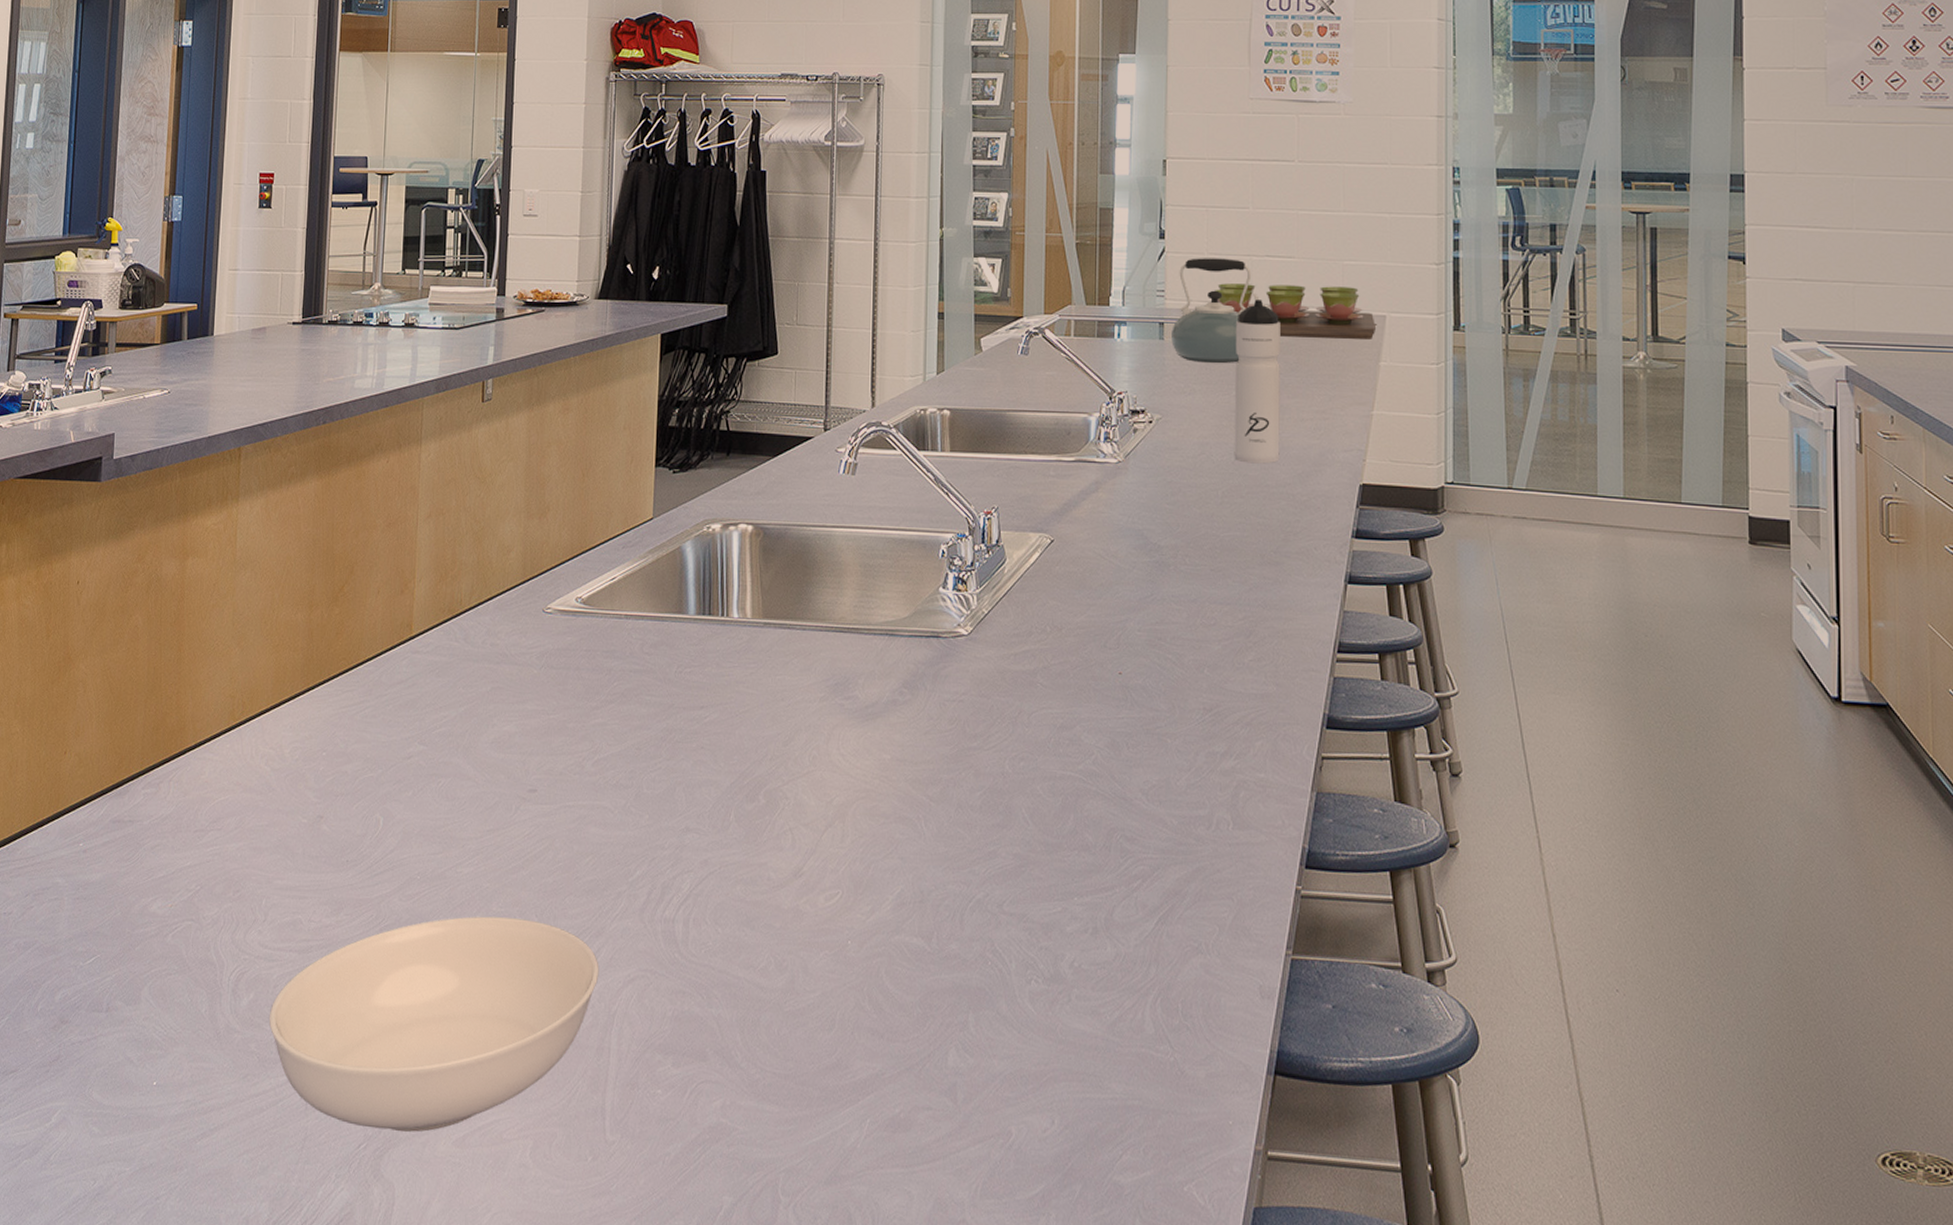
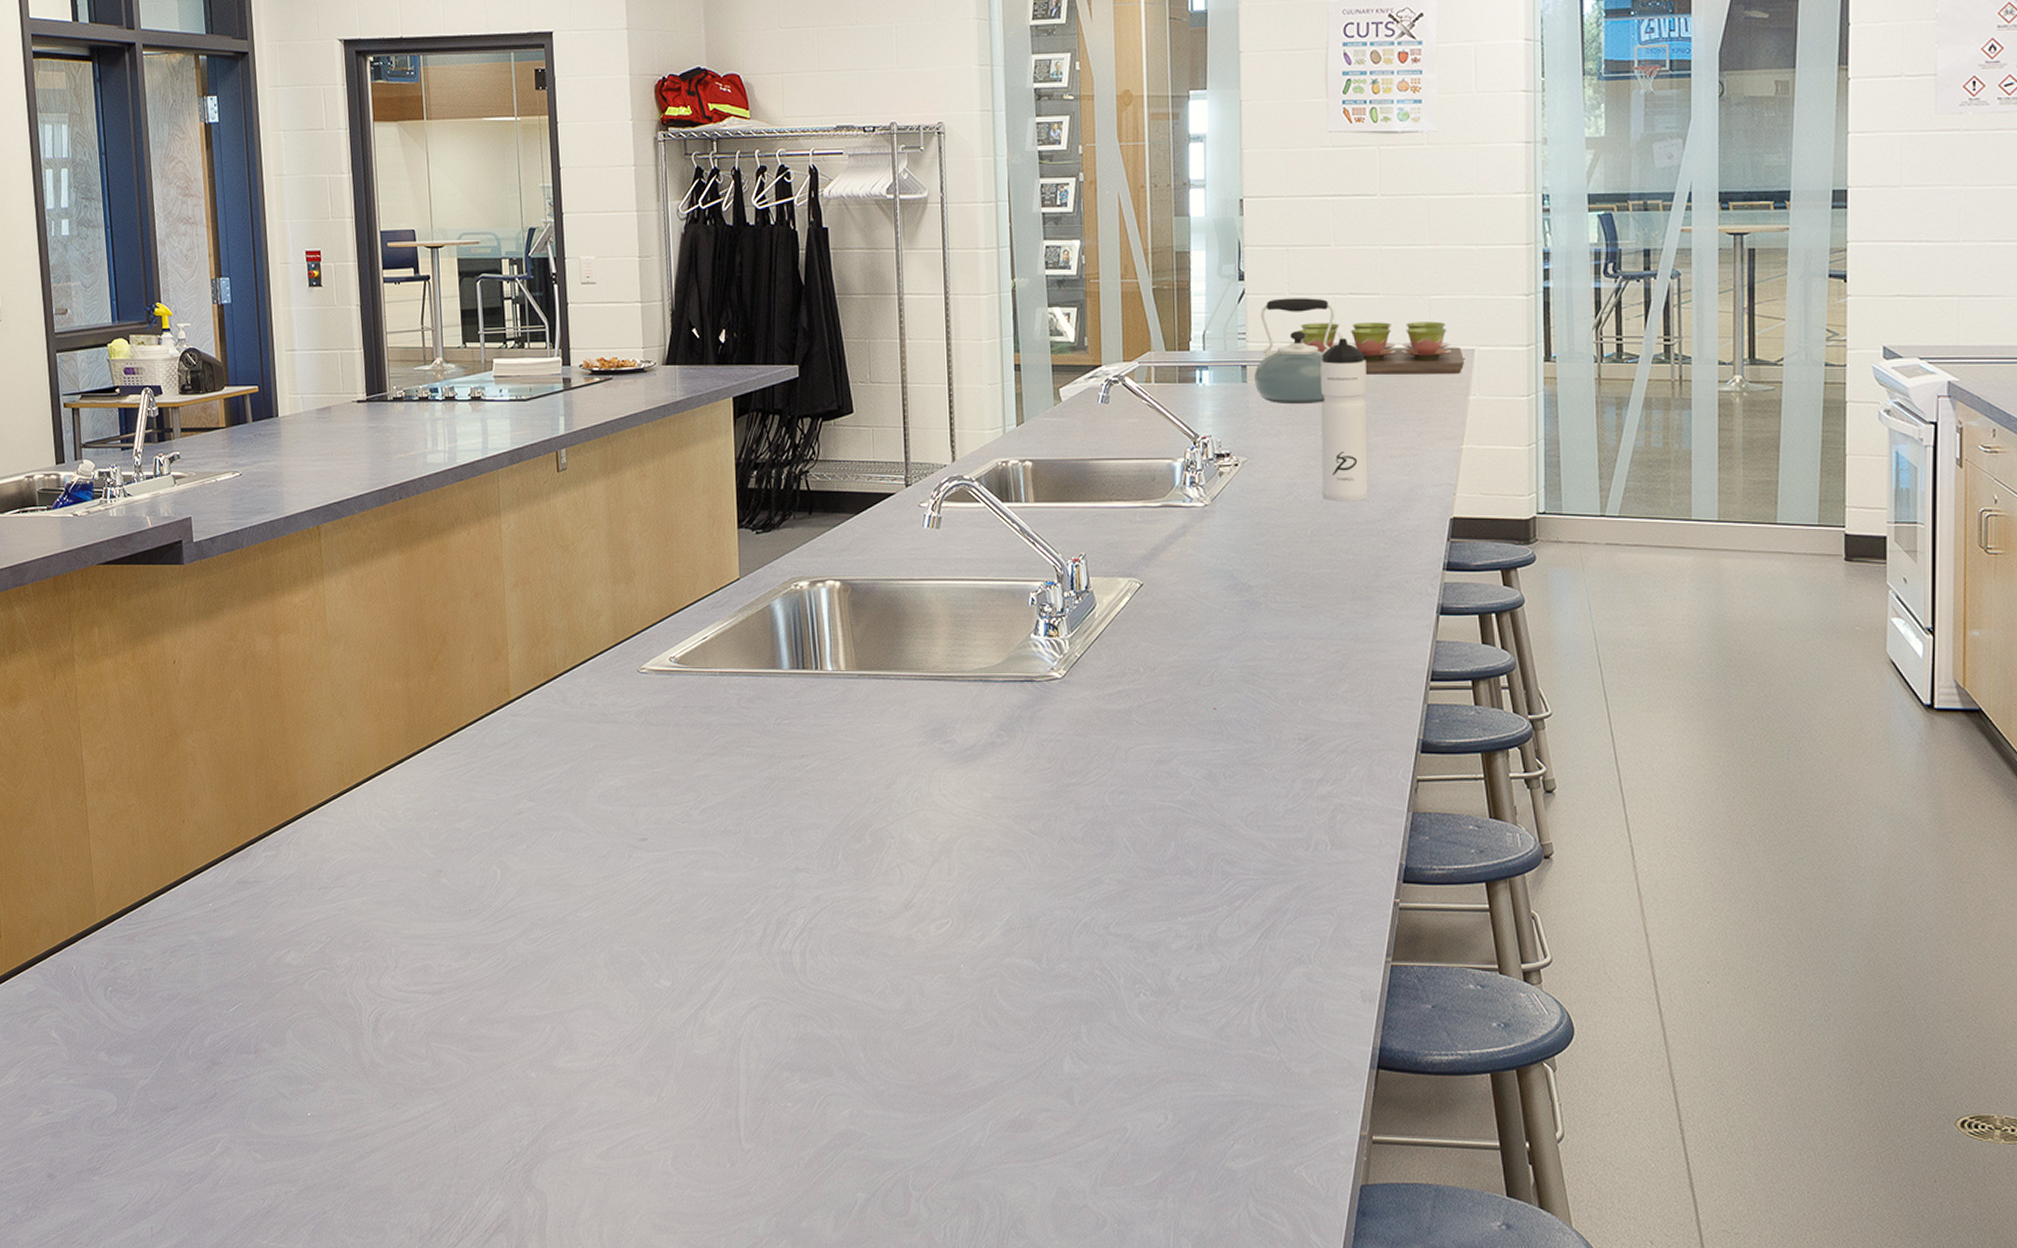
bowl: present [268,916,599,1132] -> none [410,955,723,1148]

